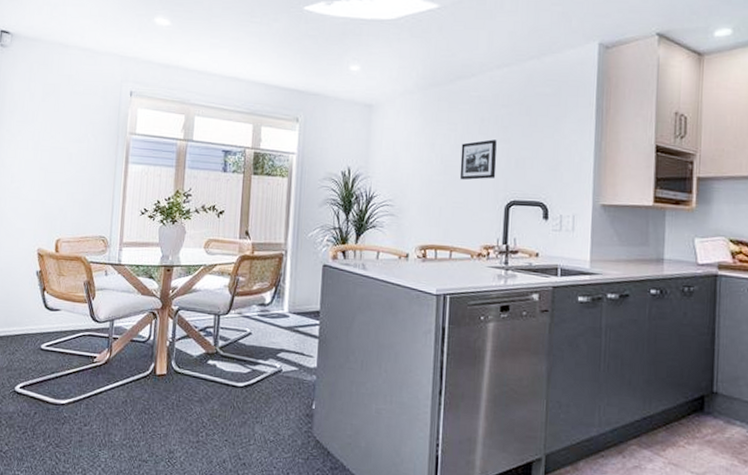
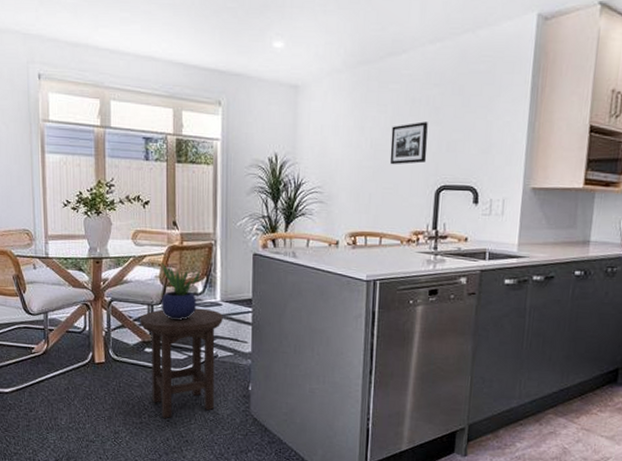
stool: none [205,319,290,438] -> present [140,308,223,418]
potted plant: none [227,272,271,331] -> present [161,263,202,320]

